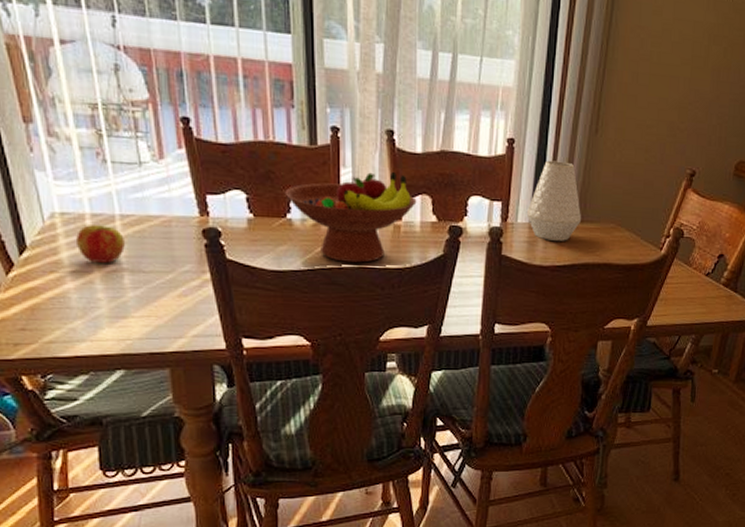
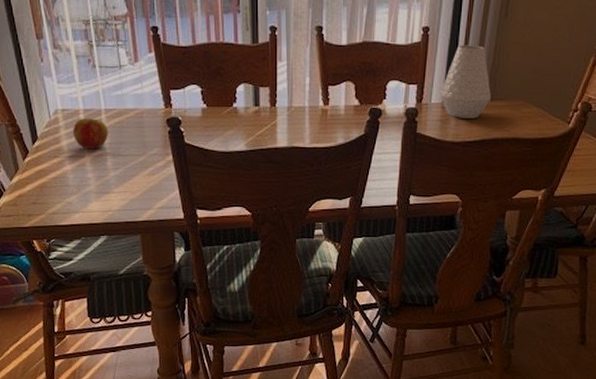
fruit bowl: present [284,171,417,263] -> none [231,62,342,143]

